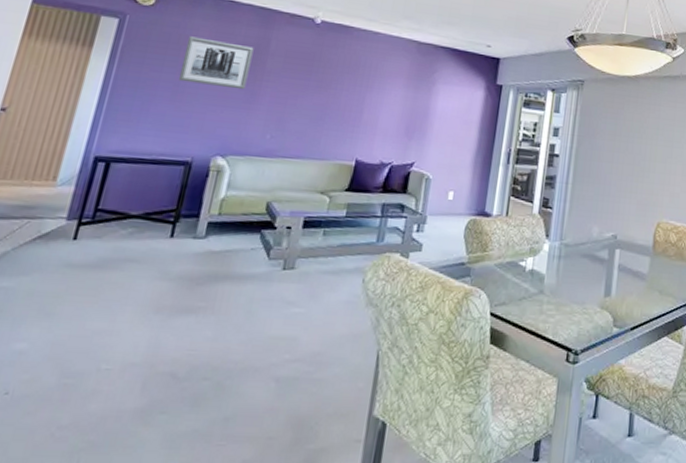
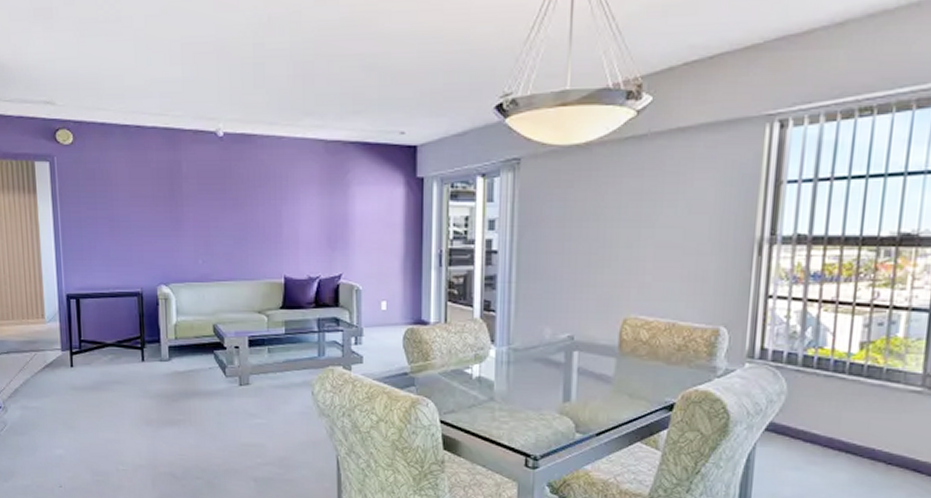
wall art: present [178,36,254,90] -> none [109,169,170,218]

